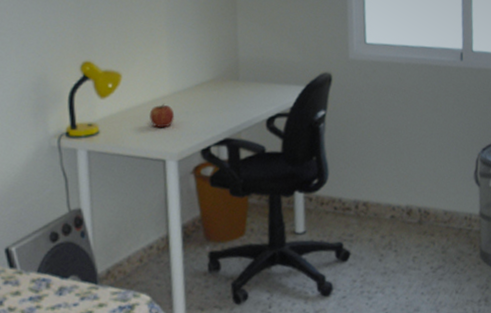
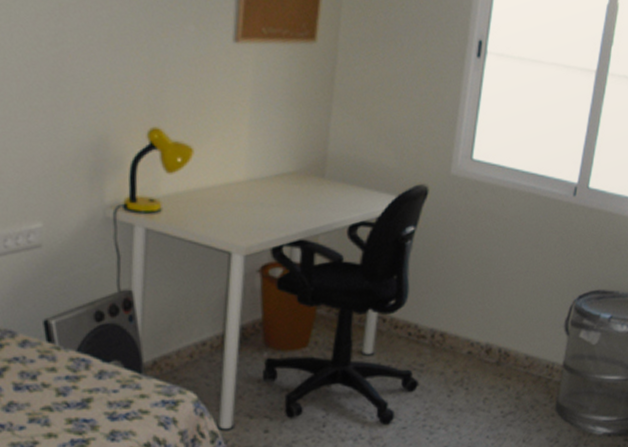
fruit: present [149,103,174,128] -> none [219,189,247,216]

